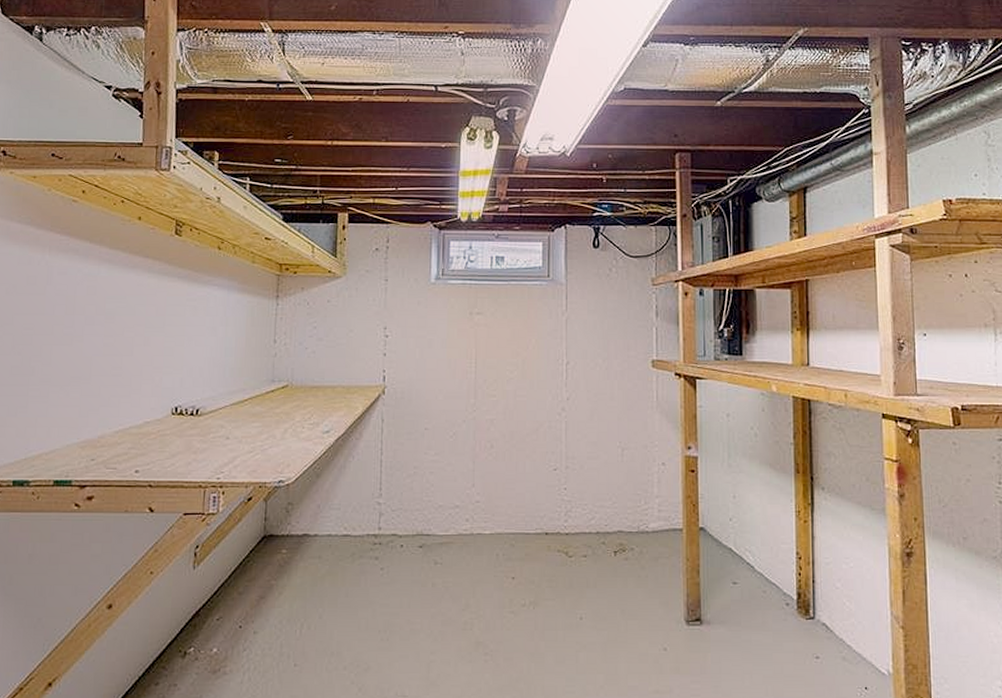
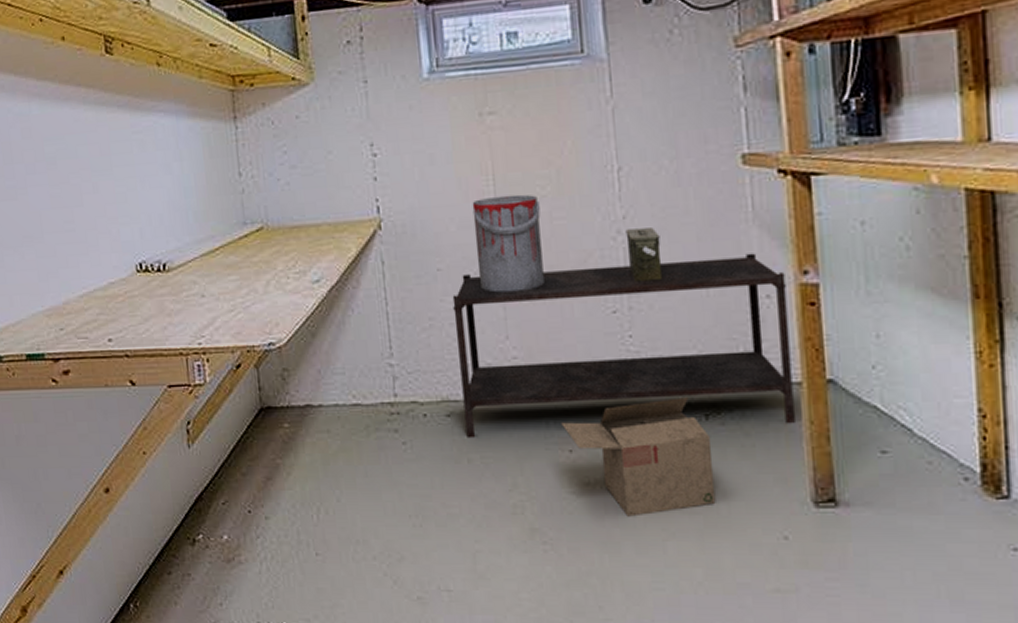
shelving unit: none [433,431,676,566] -> present [452,253,795,439]
paint can: none [456,375,508,450] -> present [472,194,544,293]
cardboard box: none [508,537,617,632] -> present [561,396,716,517]
ammunition box: none [568,408,592,448] -> present [625,228,663,282]

